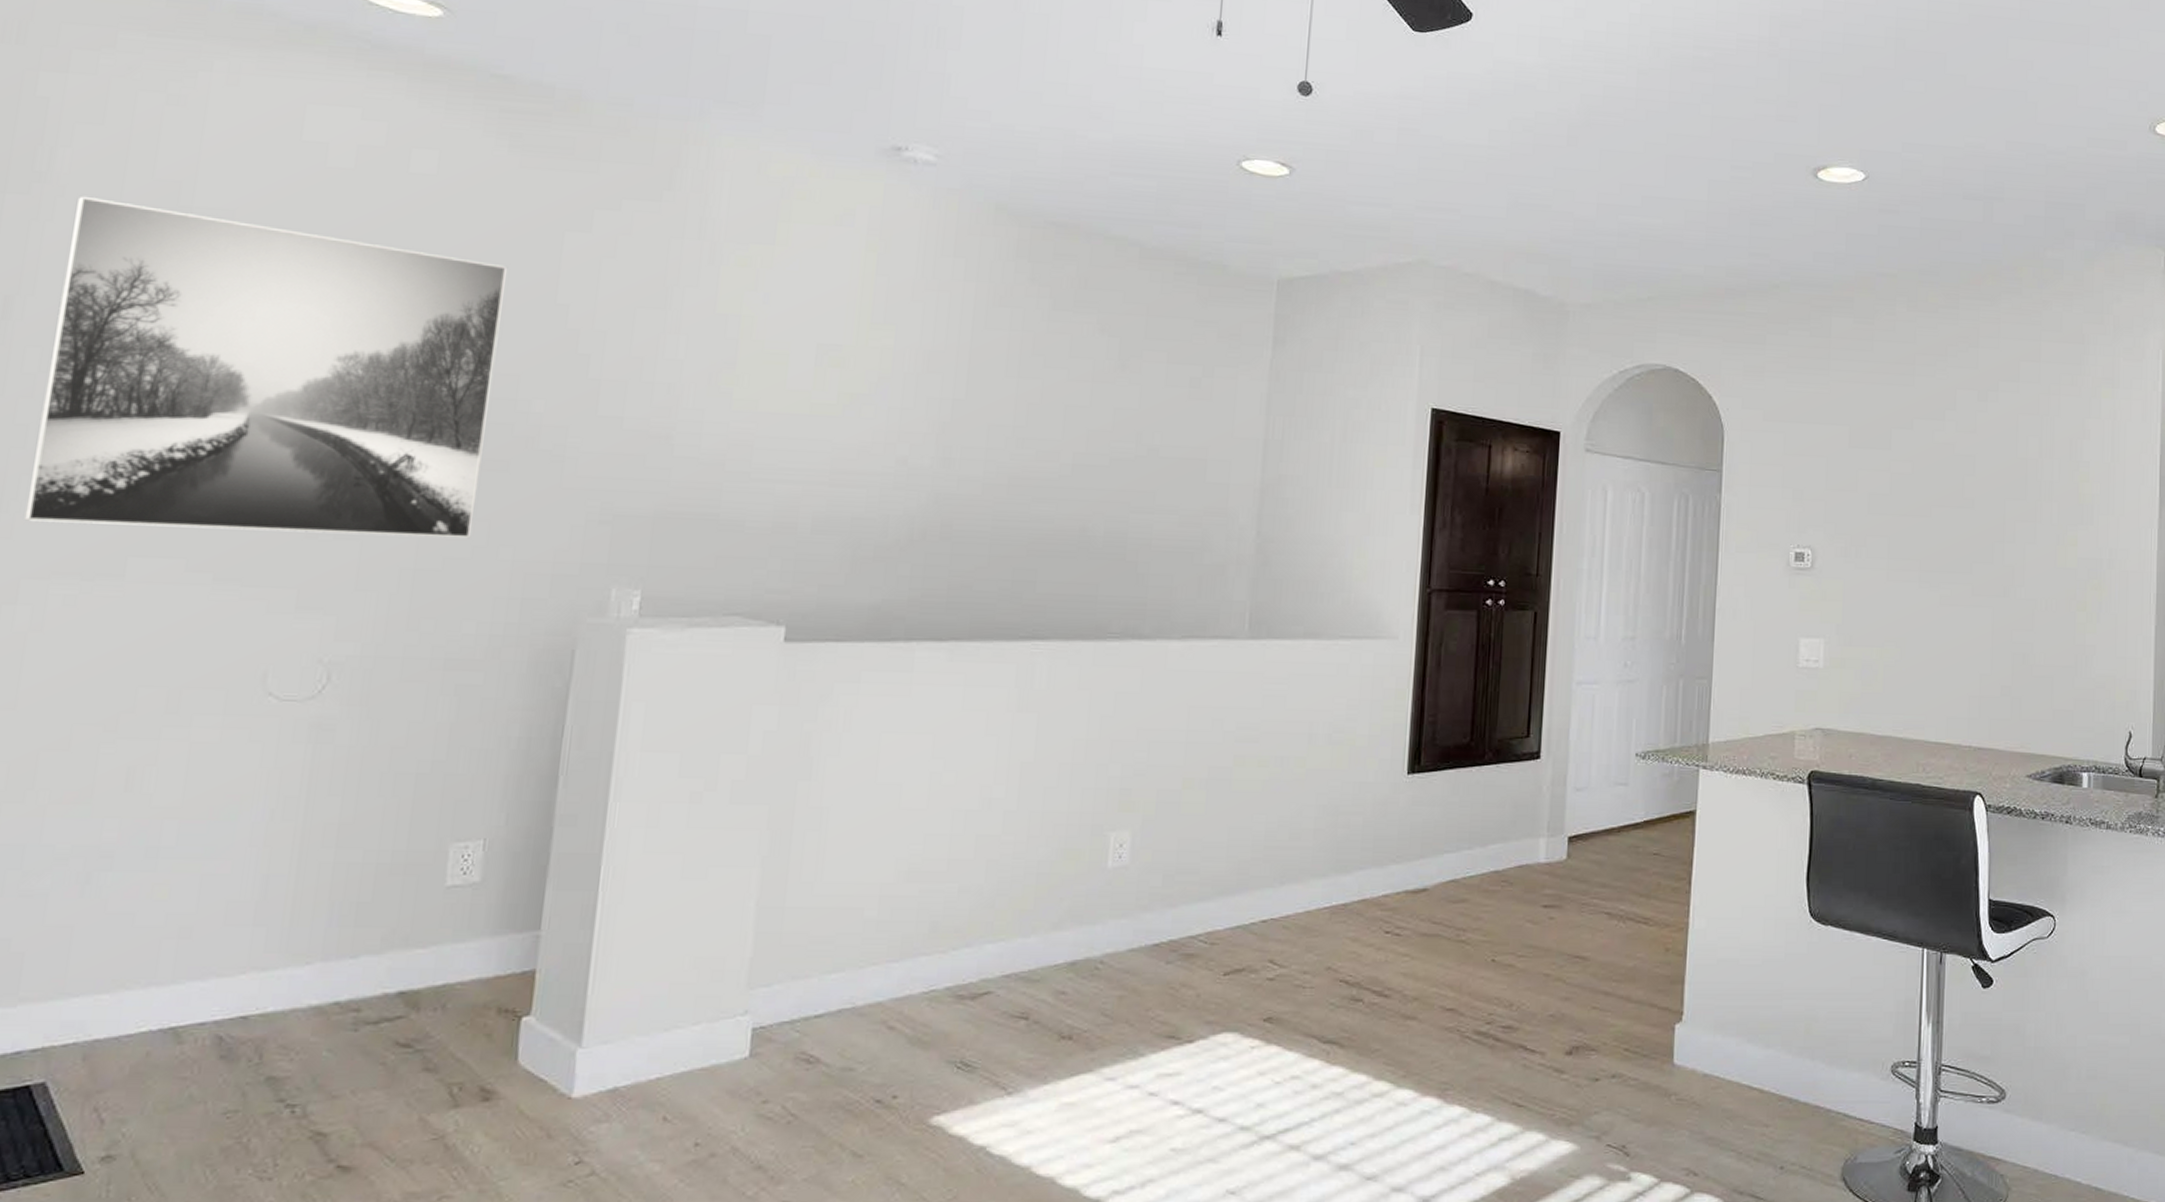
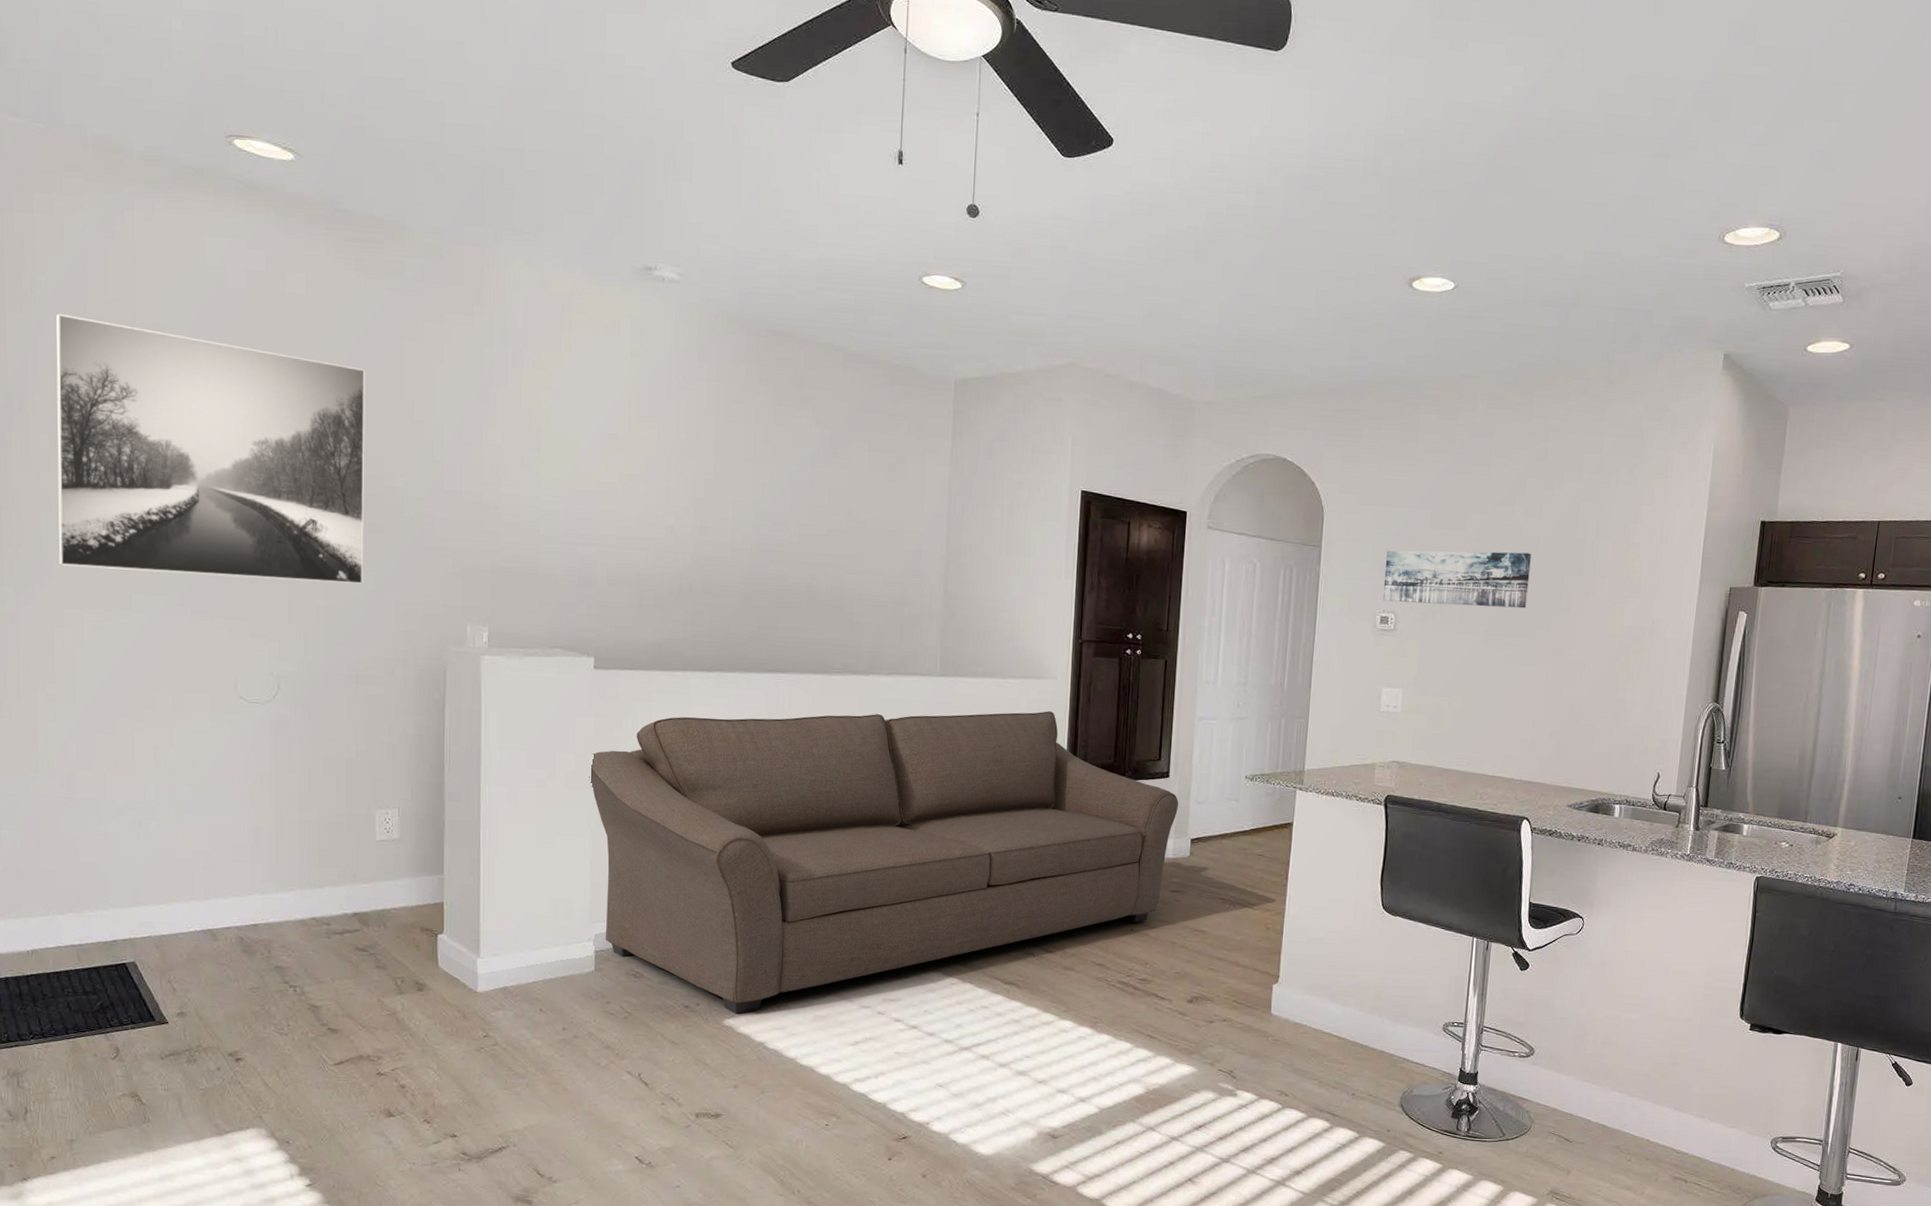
sofa: none [764,679,1553,1109] -> present [589,711,1179,1015]
wall art: none [1796,473,1967,540] -> present [1382,550,1532,609]

